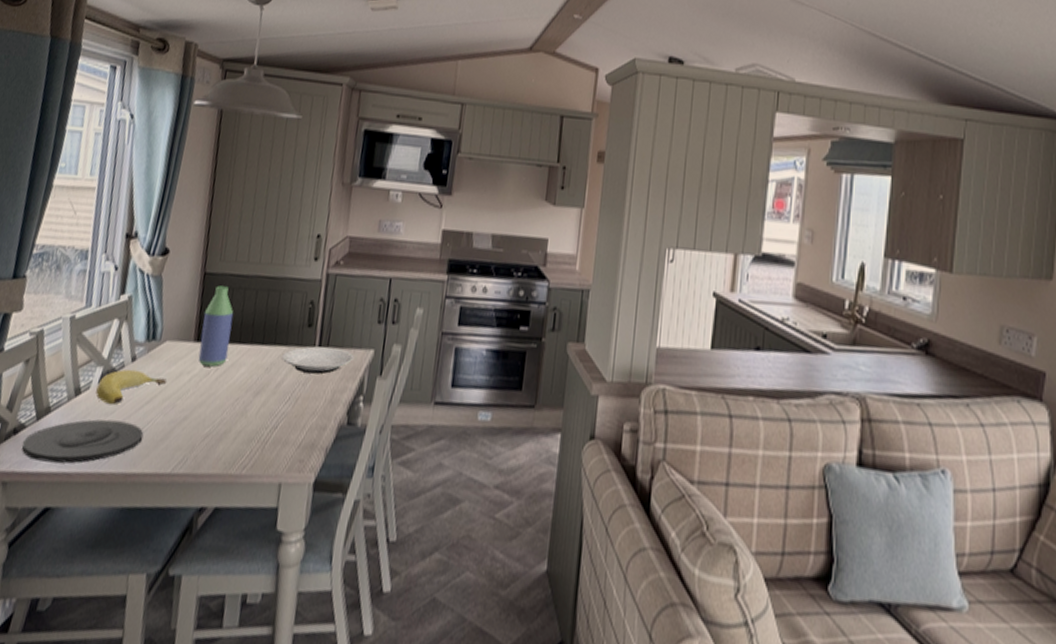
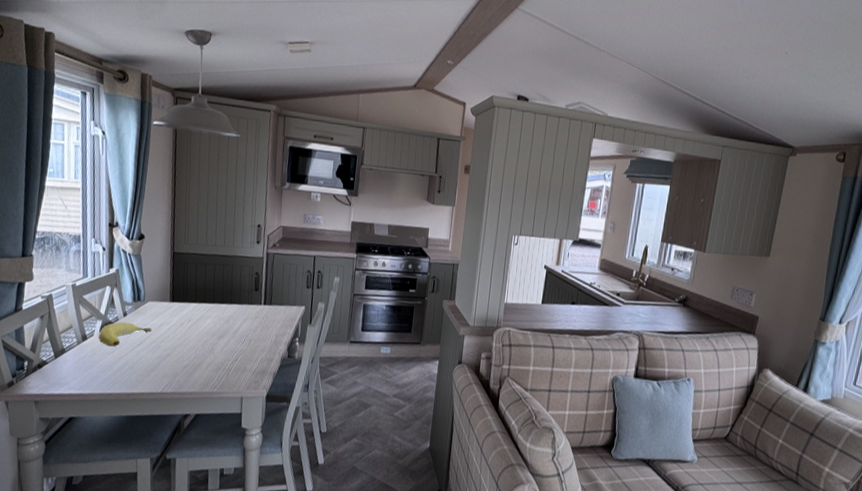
plate: present [22,419,144,464] -> none [46,357,138,388]
bottle: present [198,285,234,367] -> none [174,262,198,320]
plate: present [282,346,354,374] -> none [237,304,290,324]

